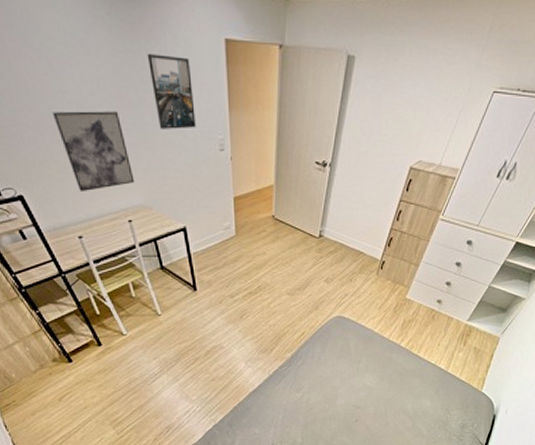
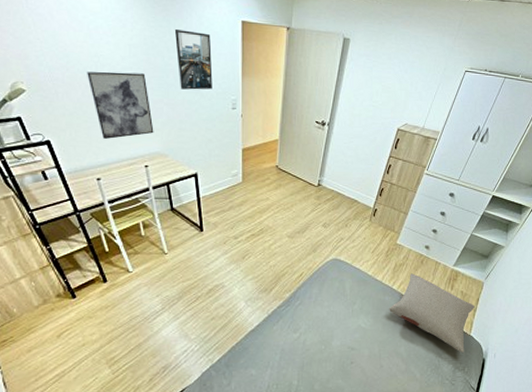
pillow: none [396,329,488,409] -> present [389,273,475,353]

